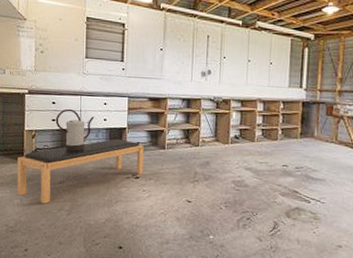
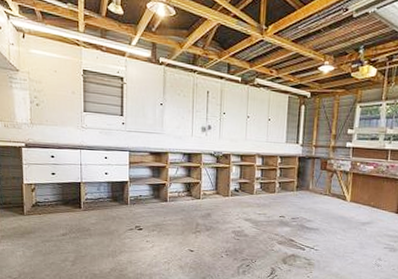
bench: present [17,139,144,204] -> none [17,192,146,255]
watering can: present [55,108,95,152] -> none [55,162,96,205]

